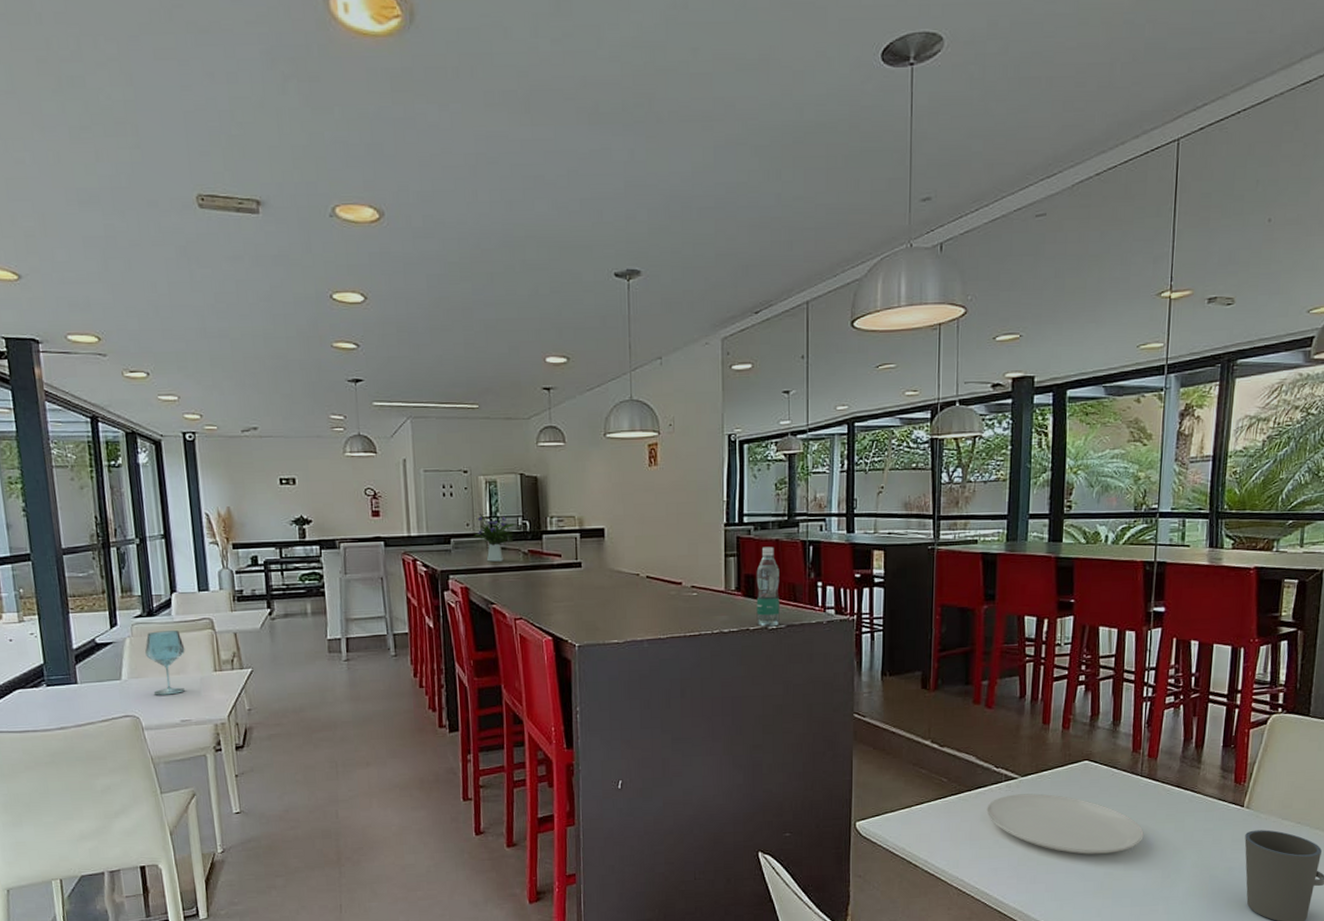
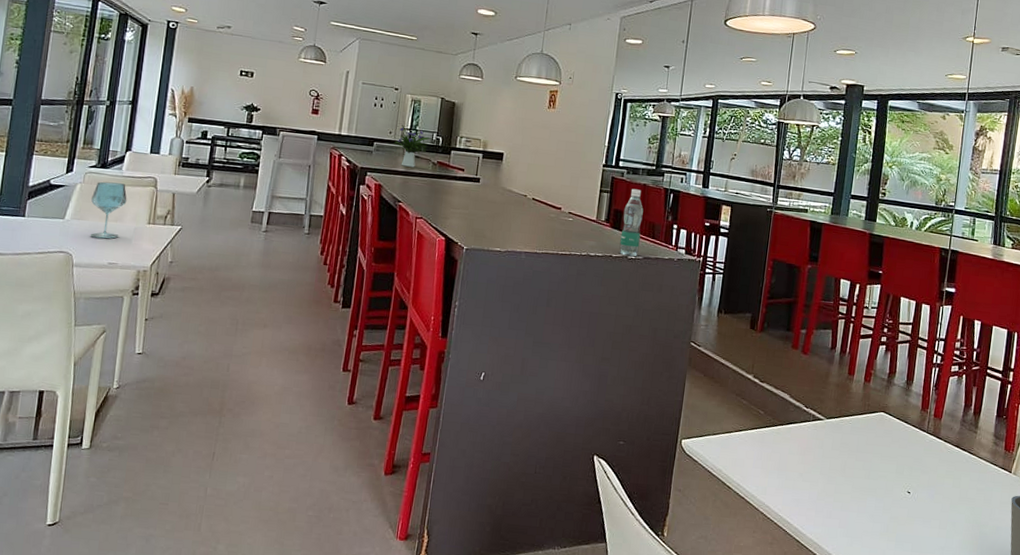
plate: present [986,793,1144,855] -> none [794,433,927,500]

